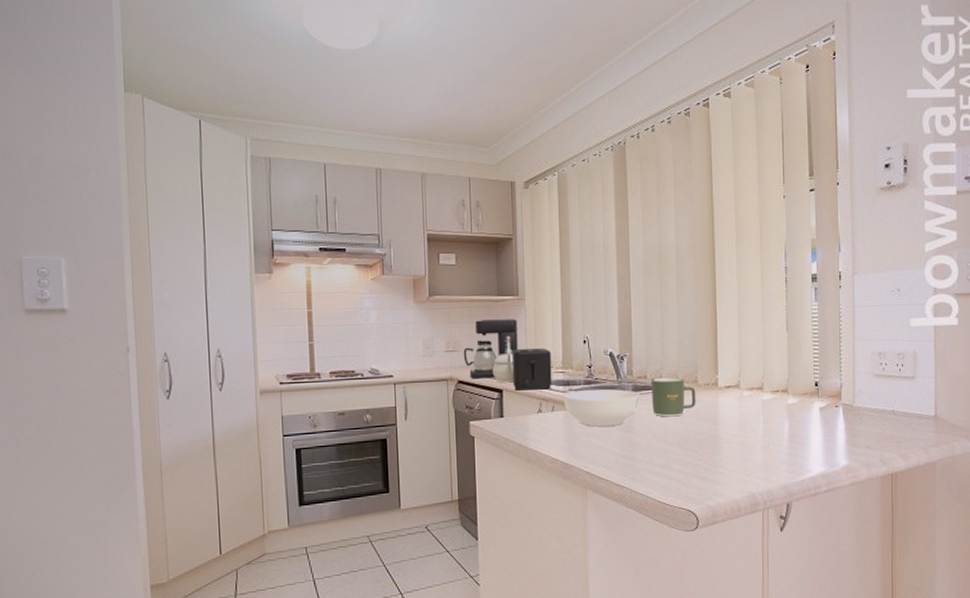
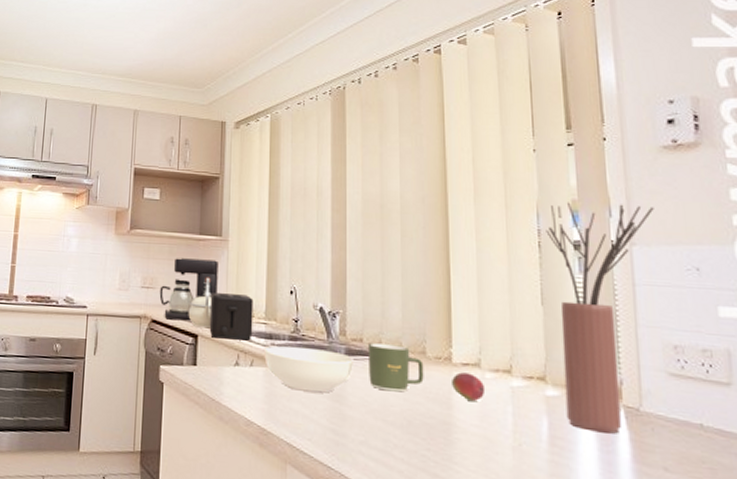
fruit: none [717,393,744,417] -> present [450,372,486,402]
vase: none [791,240,871,427] -> present [546,202,654,434]

